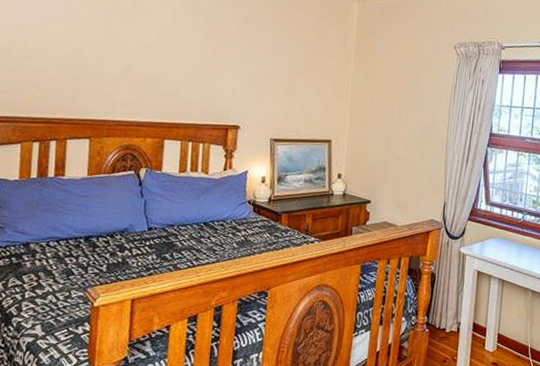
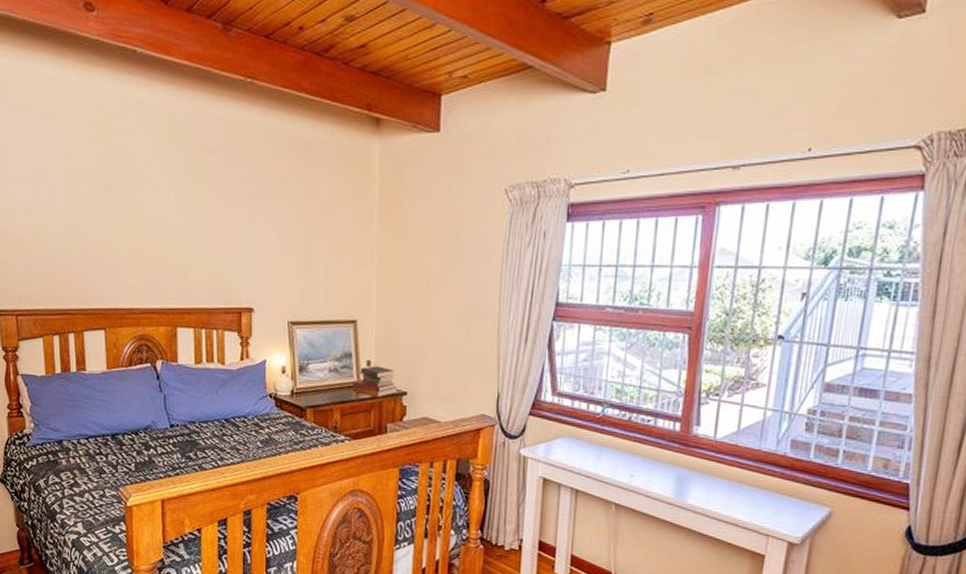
books: none [324,178,363,205] -> present [353,366,397,397]

